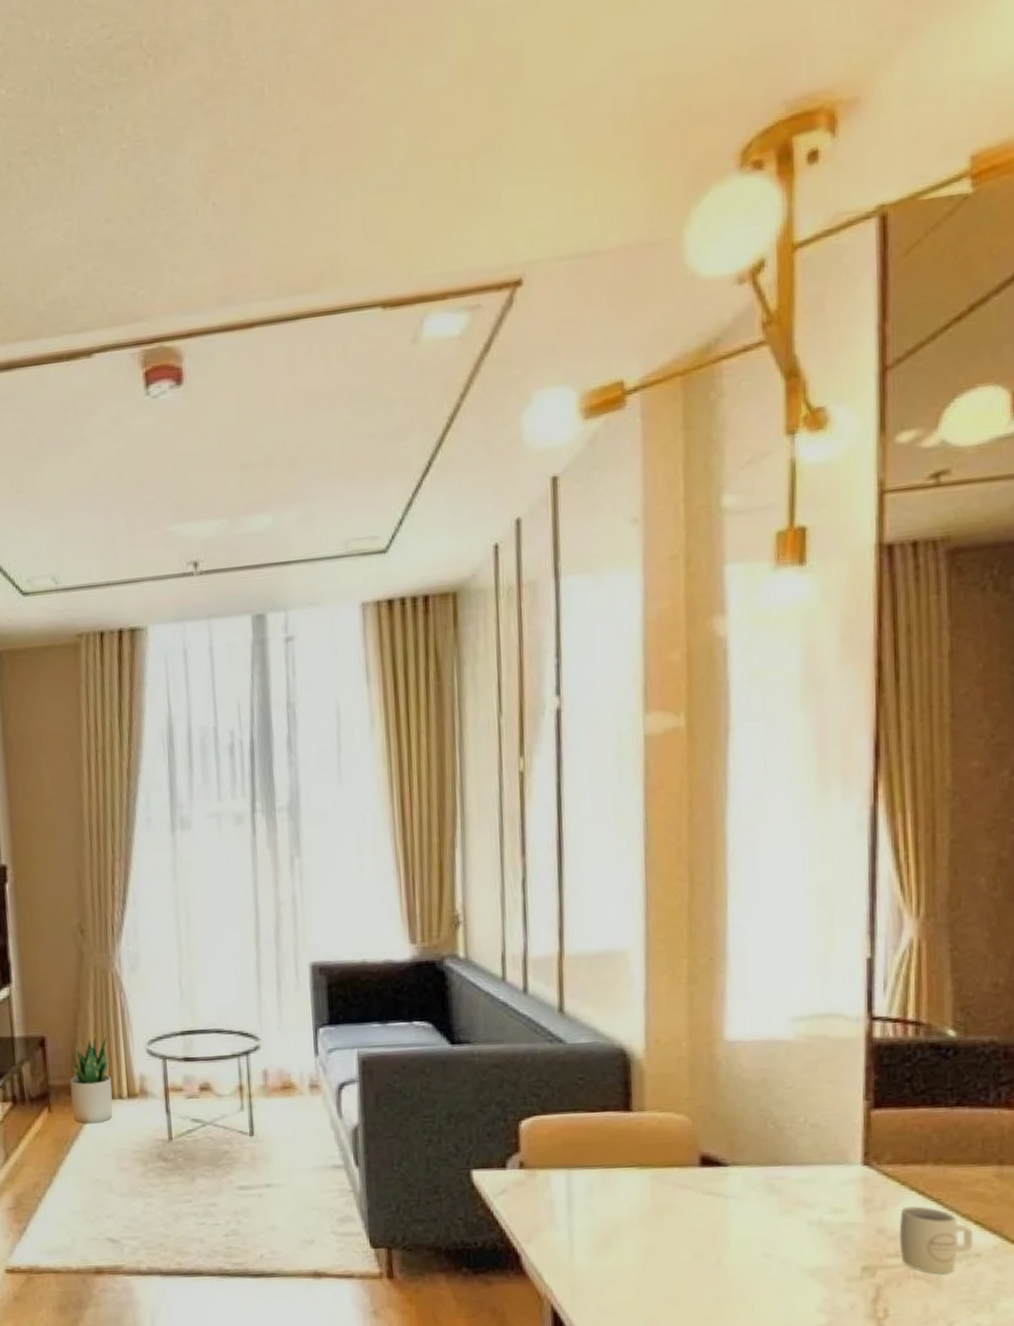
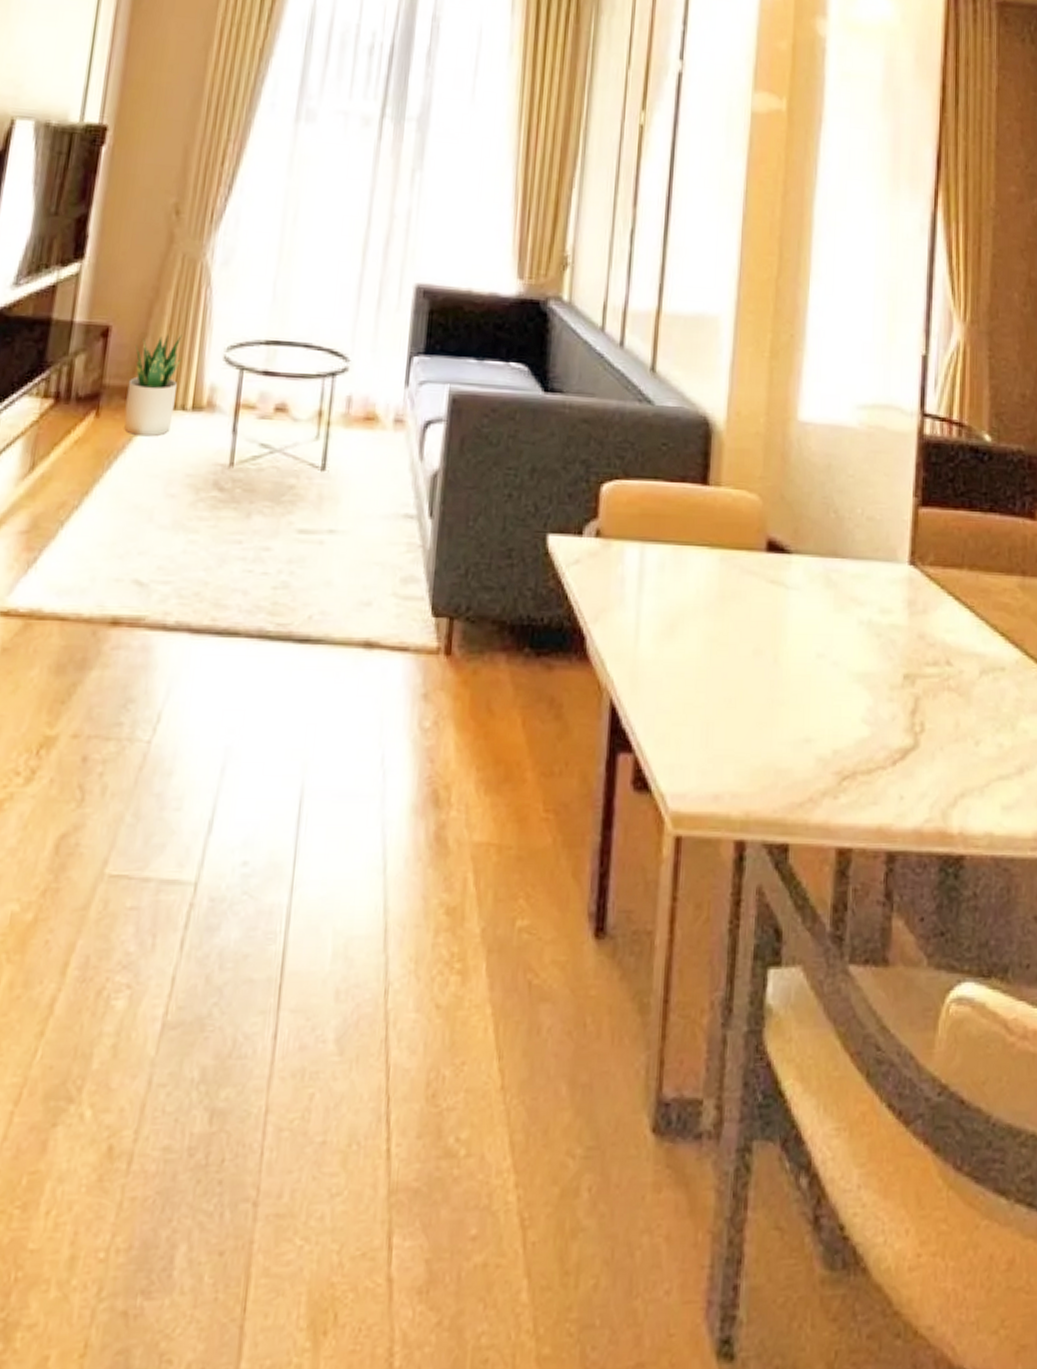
mug: present [899,1206,974,1273] -> none [936,612,1000,686]

